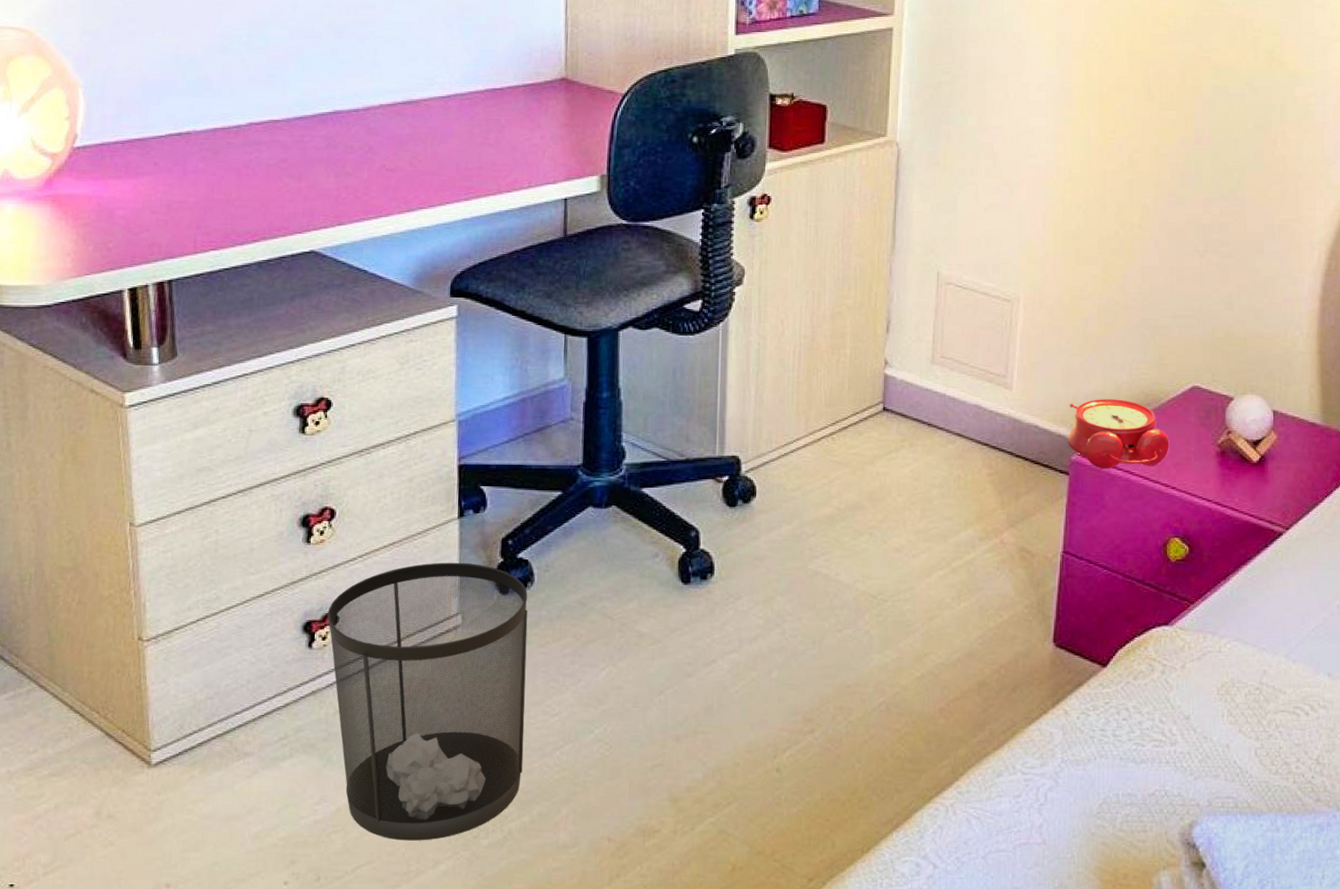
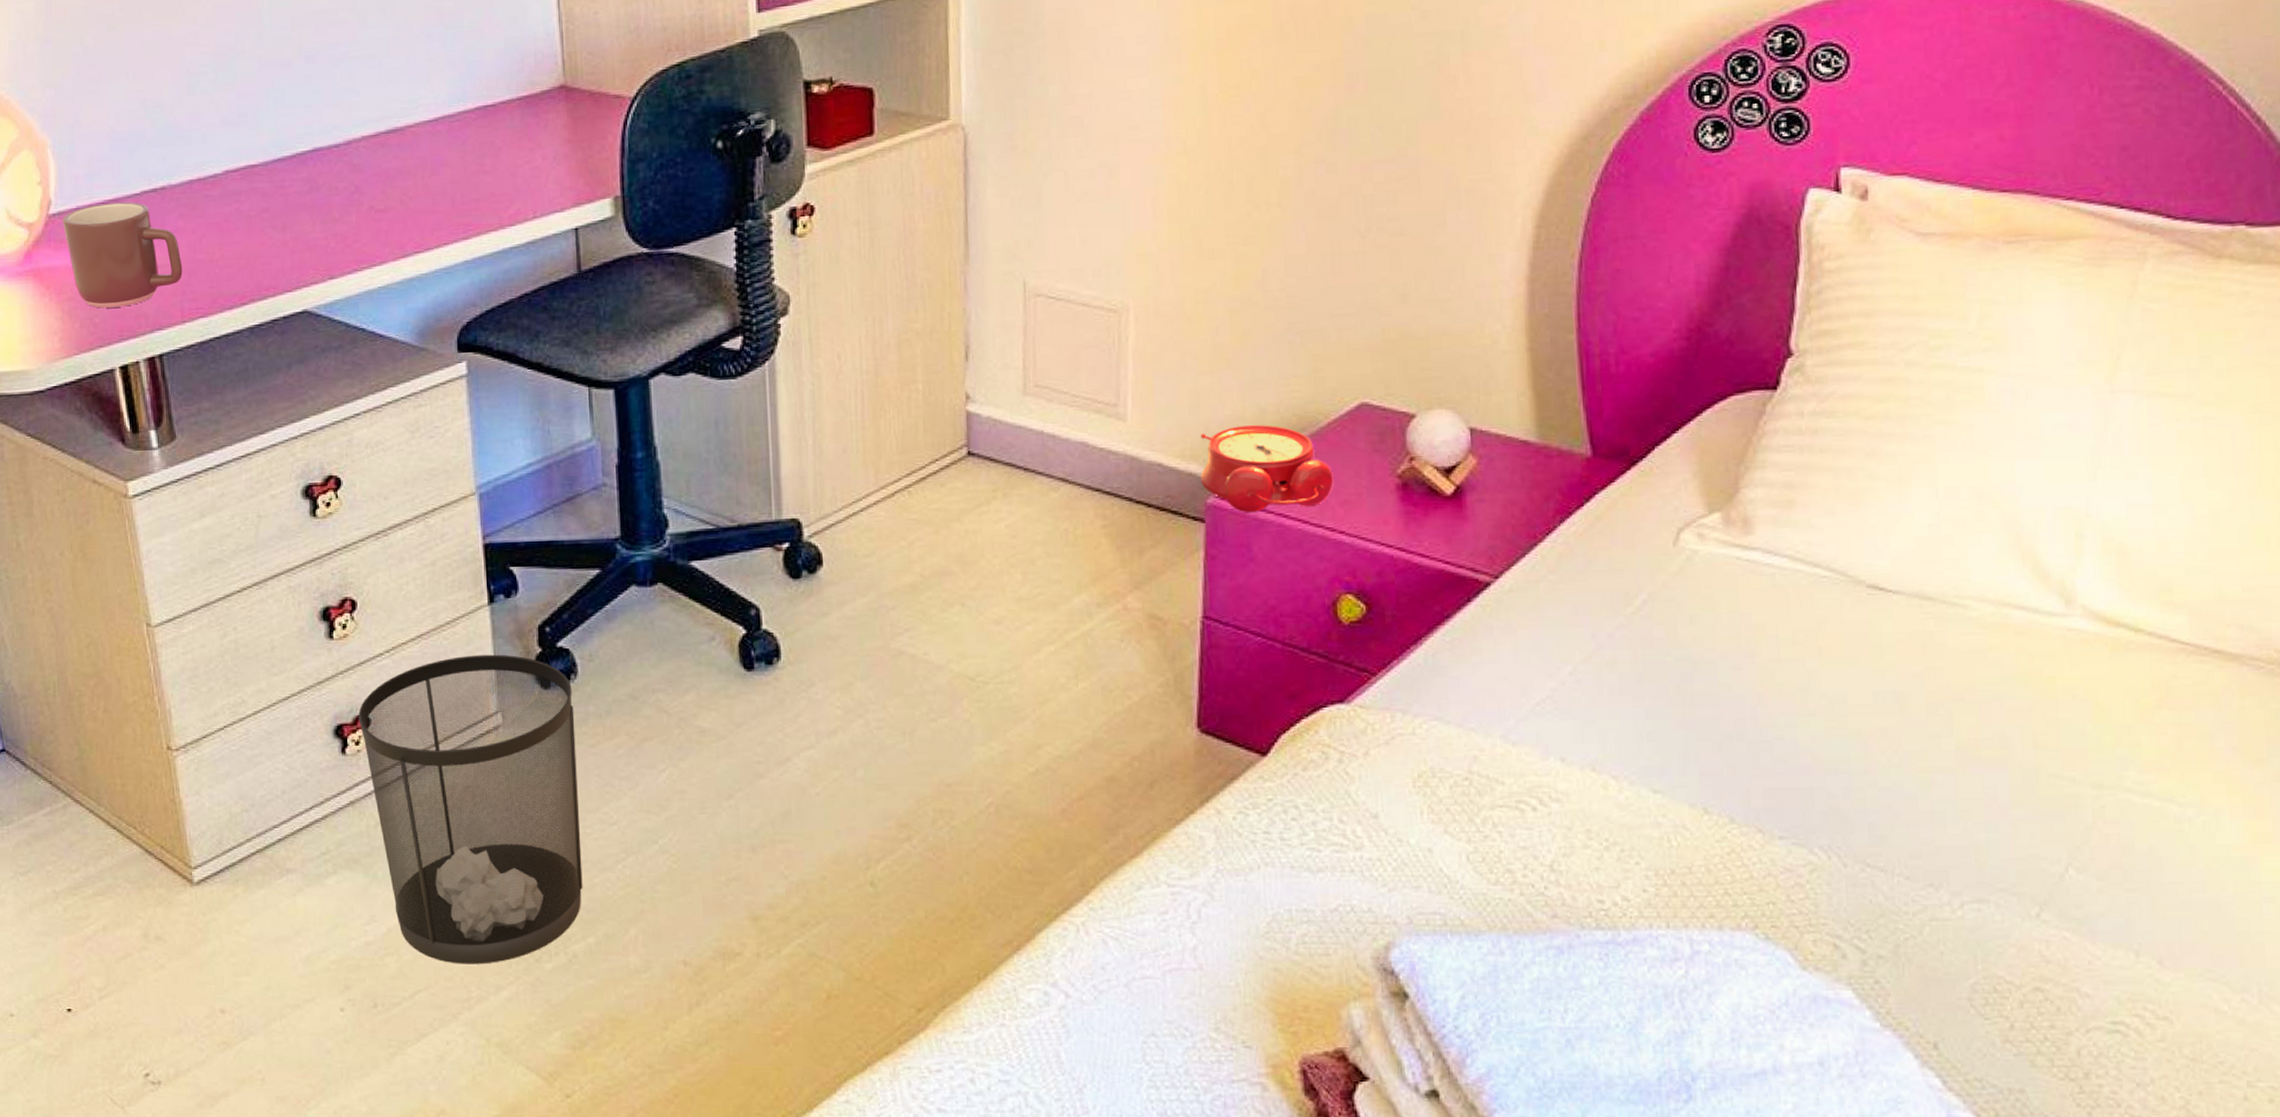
mug: none [86,142,200,235] -> present [62,202,183,308]

